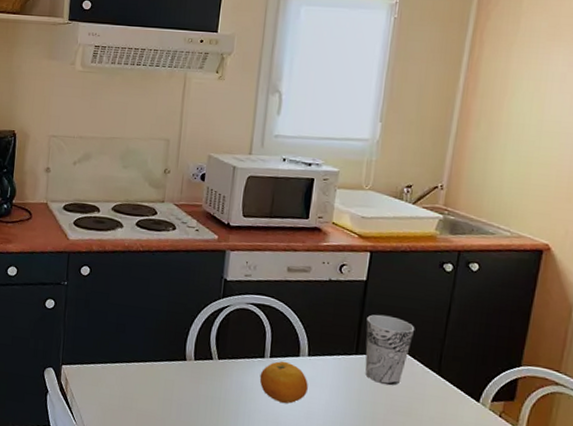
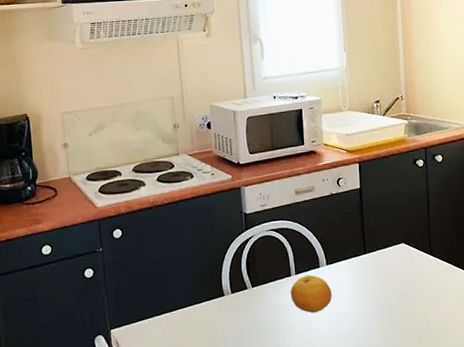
cup: present [365,314,415,385] -> none [367,214,406,275]

